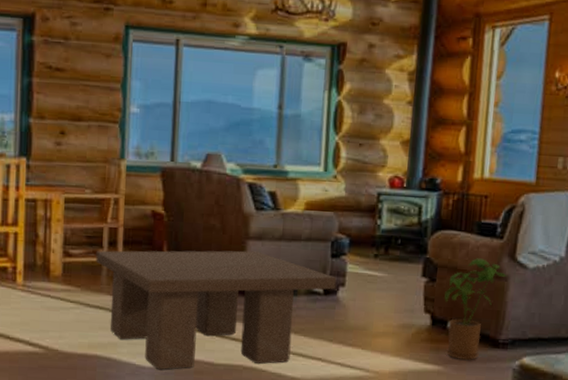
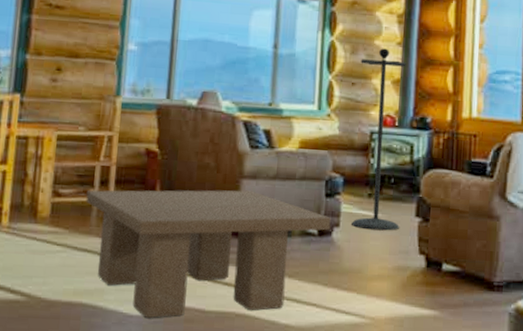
coat rack: none [357,108,417,291] -> present [352,48,406,231]
house plant: present [443,258,507,361] -> none [437,197,499,305]

